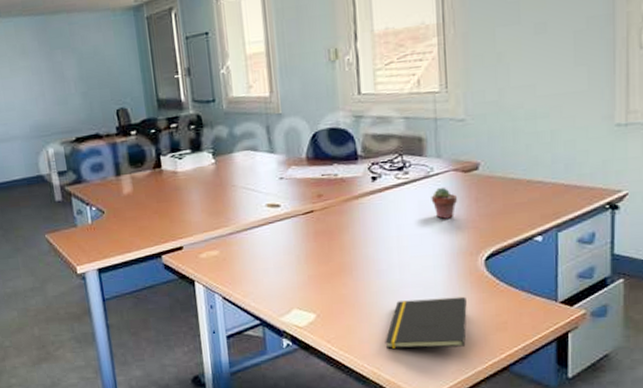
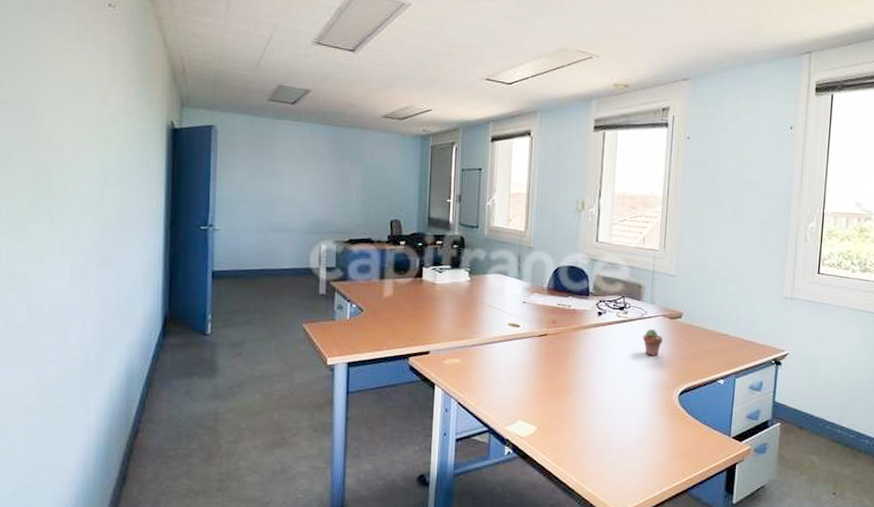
notepad: present [385,296,467,349] -> none [591,422,661,469]

